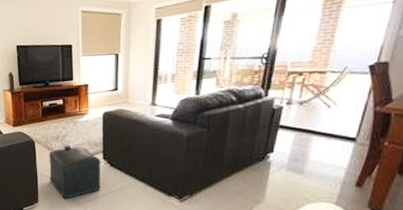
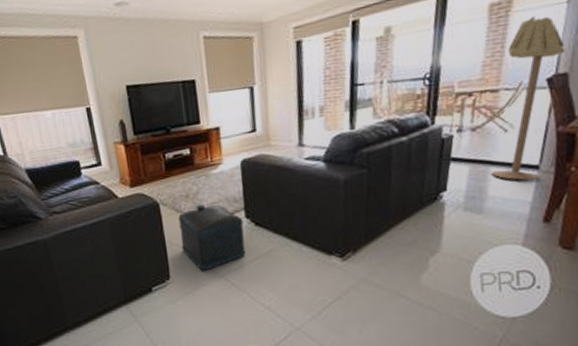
floor lamp: none [313,12,388,149] -> present [491,16,565,181]

